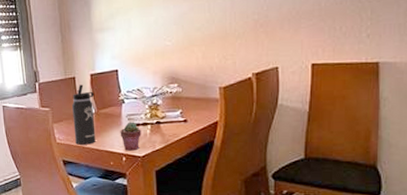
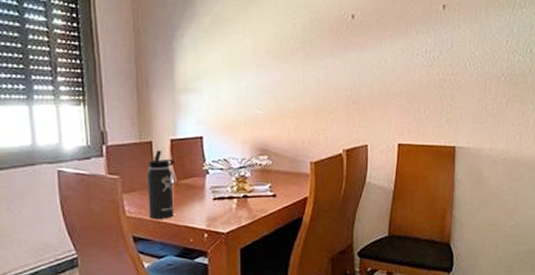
potted succulent: present [120,122,141,151] -> none [202,195,226,227]

